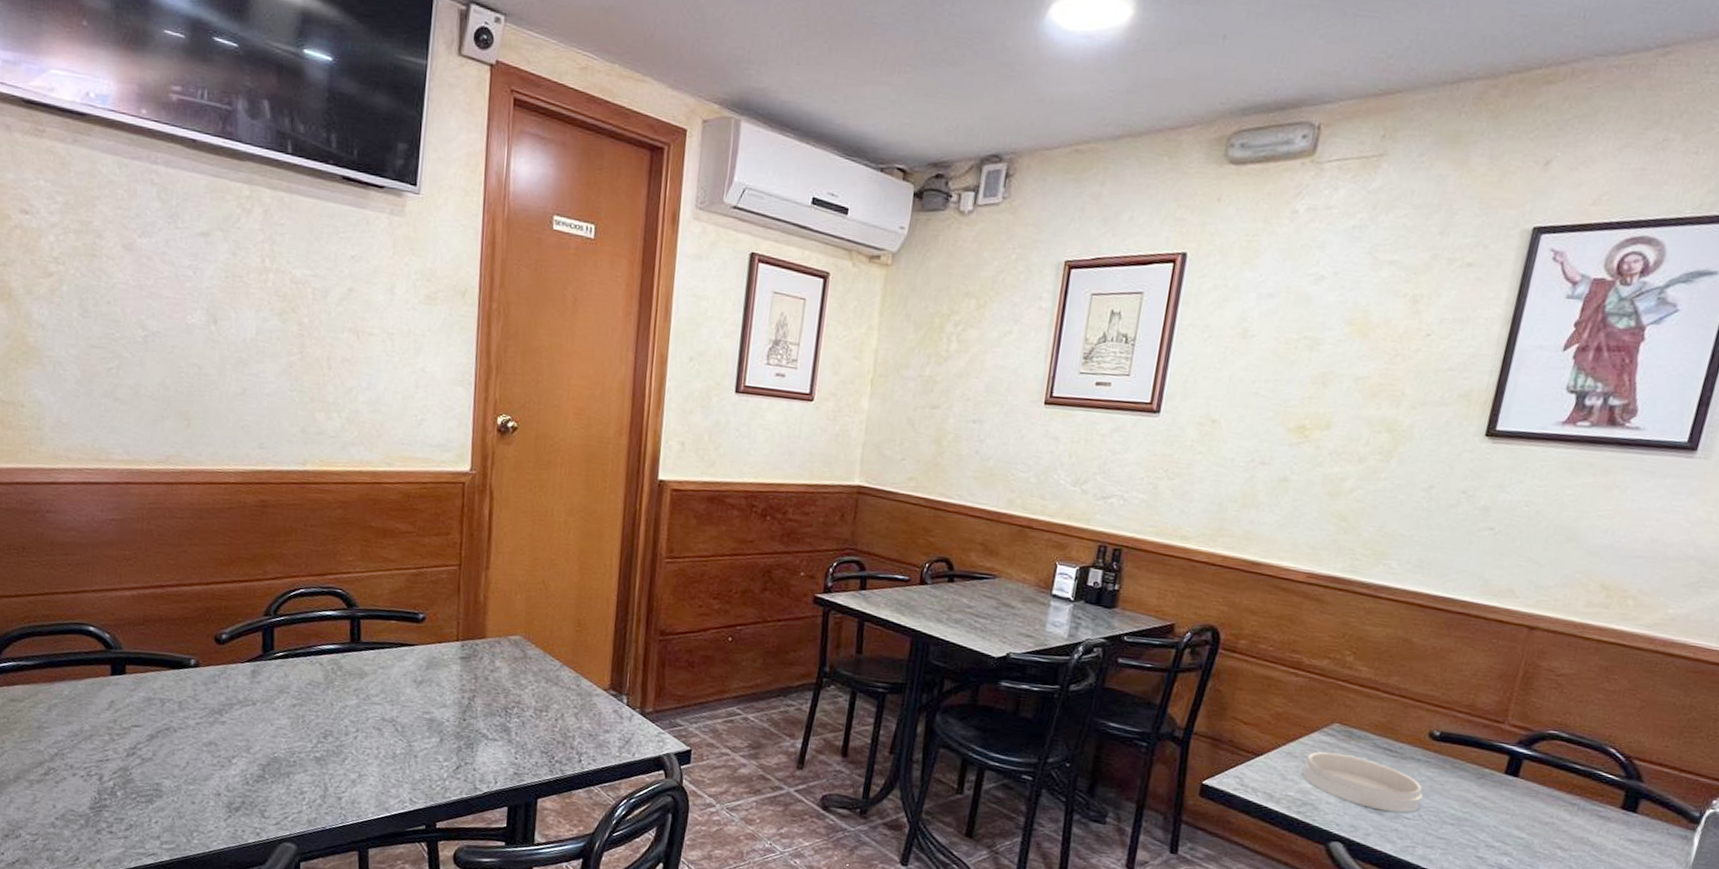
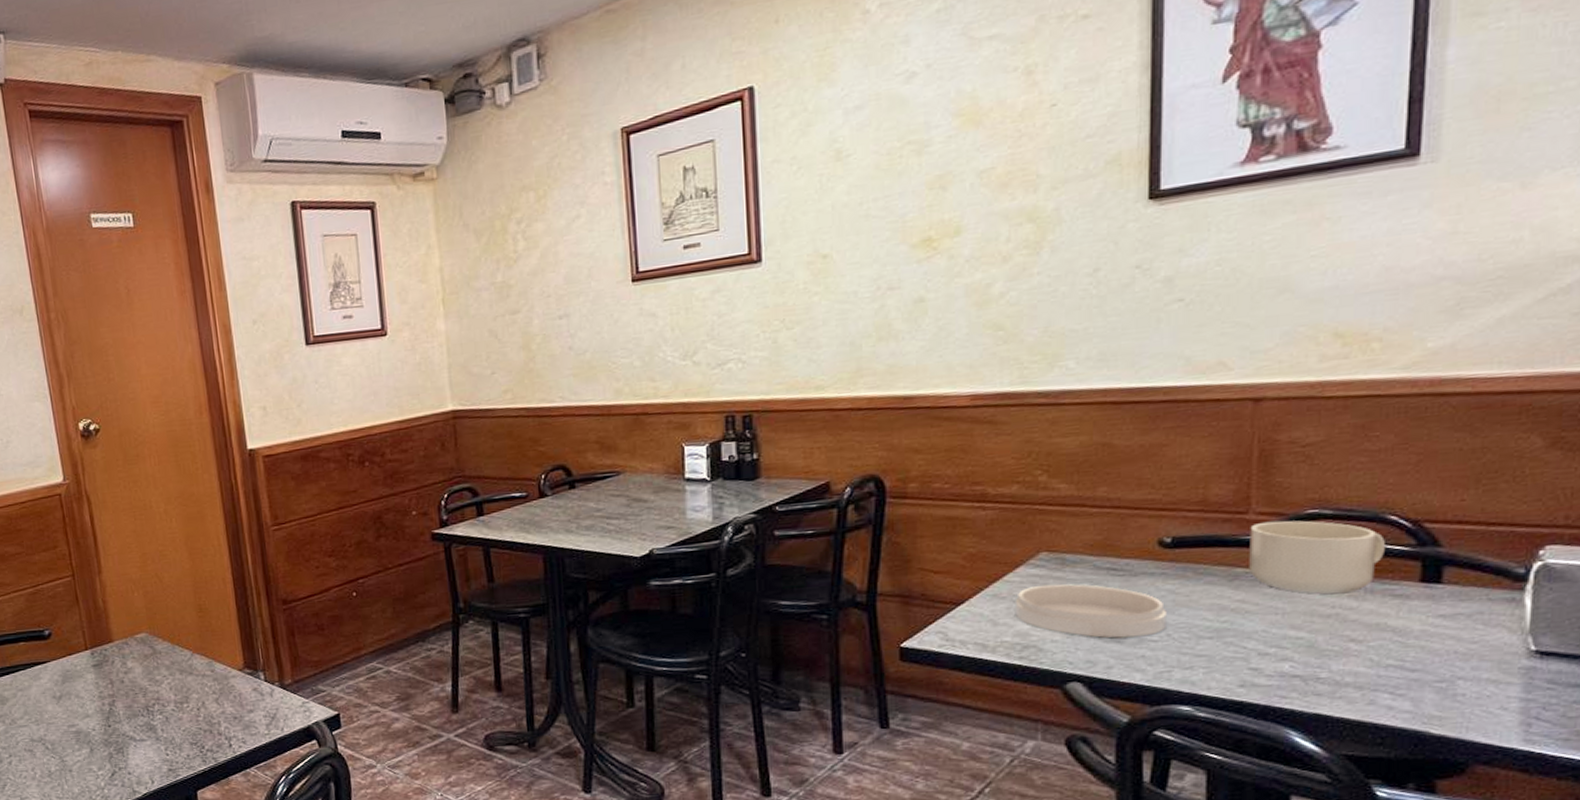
cup: none [1494,733,1603,807] -> present [1249,520,1385,594]

